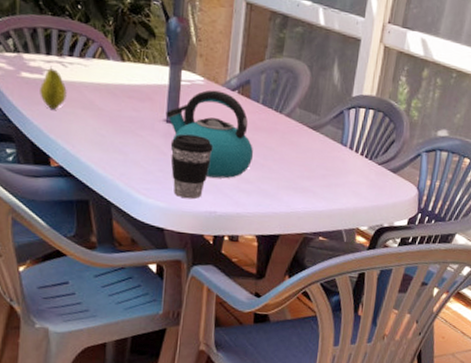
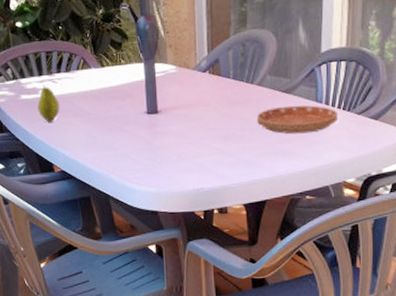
kettle: present [166,90,254,179] -> none [146,75,232,157]
coffee cup: present [170,133,214,199] -> none [153,120,193,181]
saucer: none [281,142,361,175] -> present [257,105,339,134]

